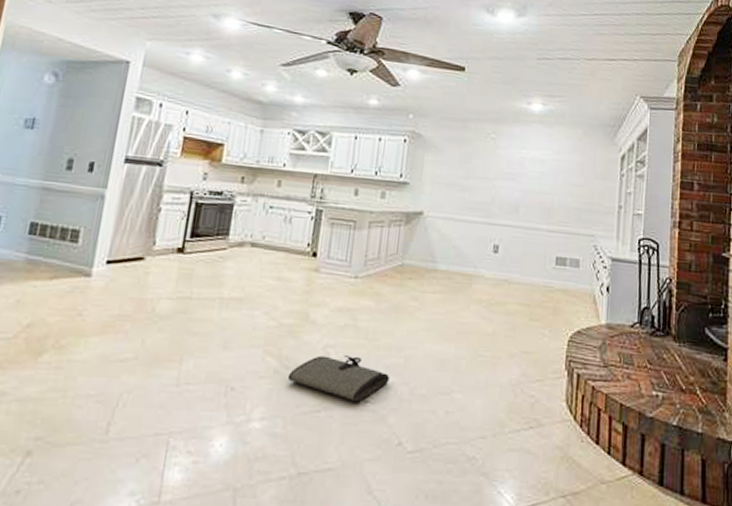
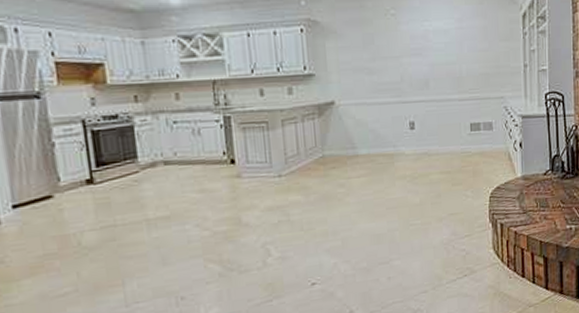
tool roll: present [287,355,390,403] -> none [233,248,331,287]

